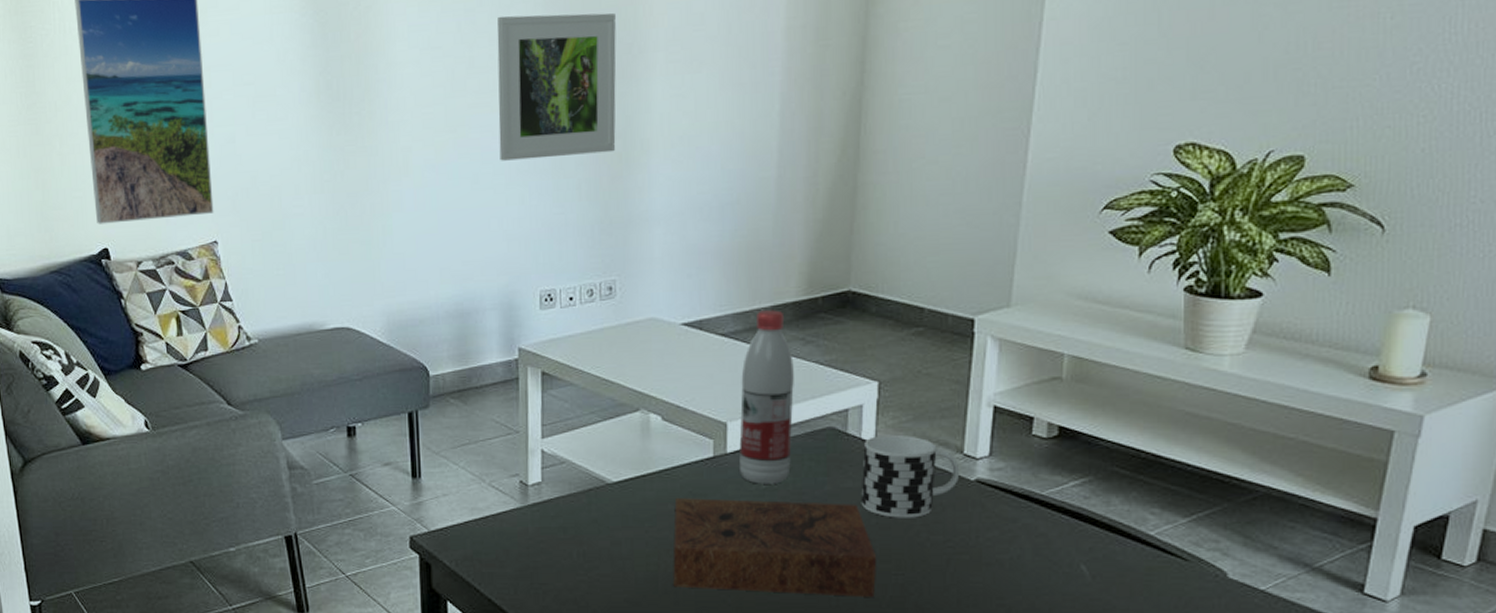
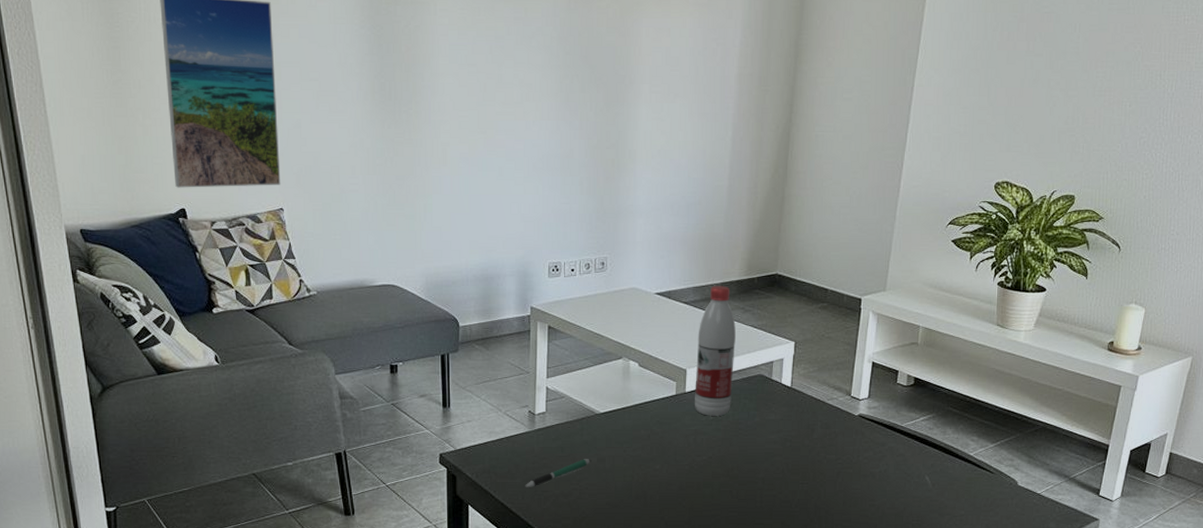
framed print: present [497,13,617,161] -> none [520,44,613,159]
pen: none [517,542,603,579] -> present [525,459,591,487]
book: present [673,498,876,597] -> none [643,426,789,500]
cup: present [861,434,960,518] -> none [780,381,848,442]

